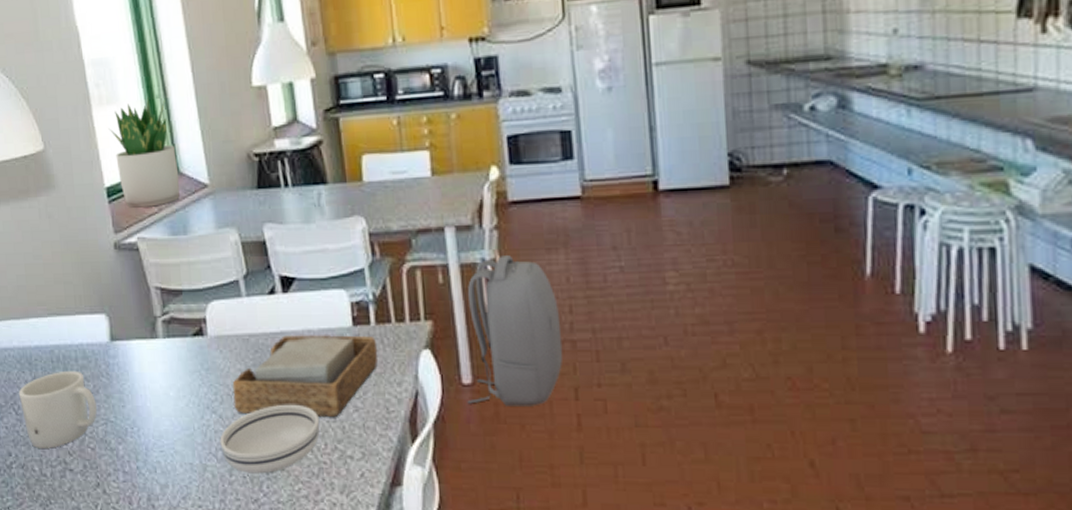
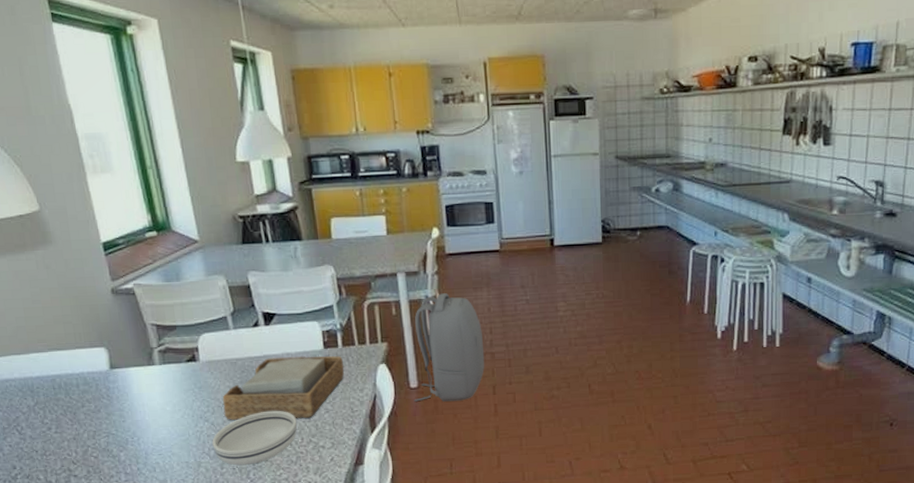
mug: present [18,370,97,448] -> none [21,395,99,461]
planter: present [108,95,180,209] -> none [103,166,172,261]

